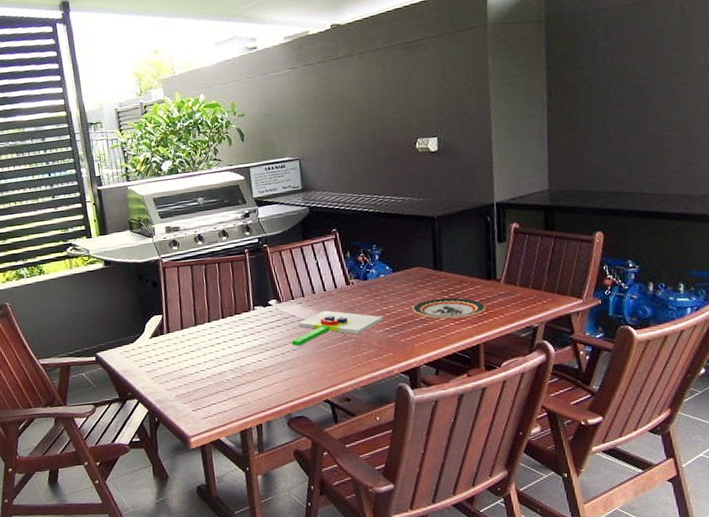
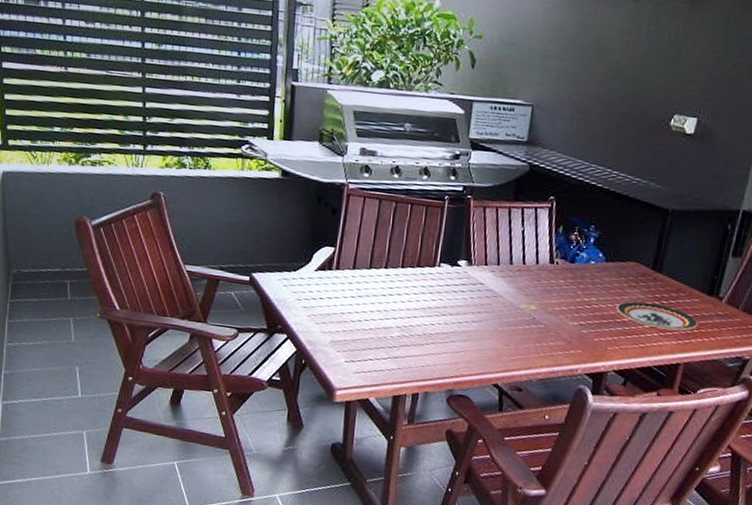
chopping board: present [292,310,384,347] -> none [473,286,582,321]

